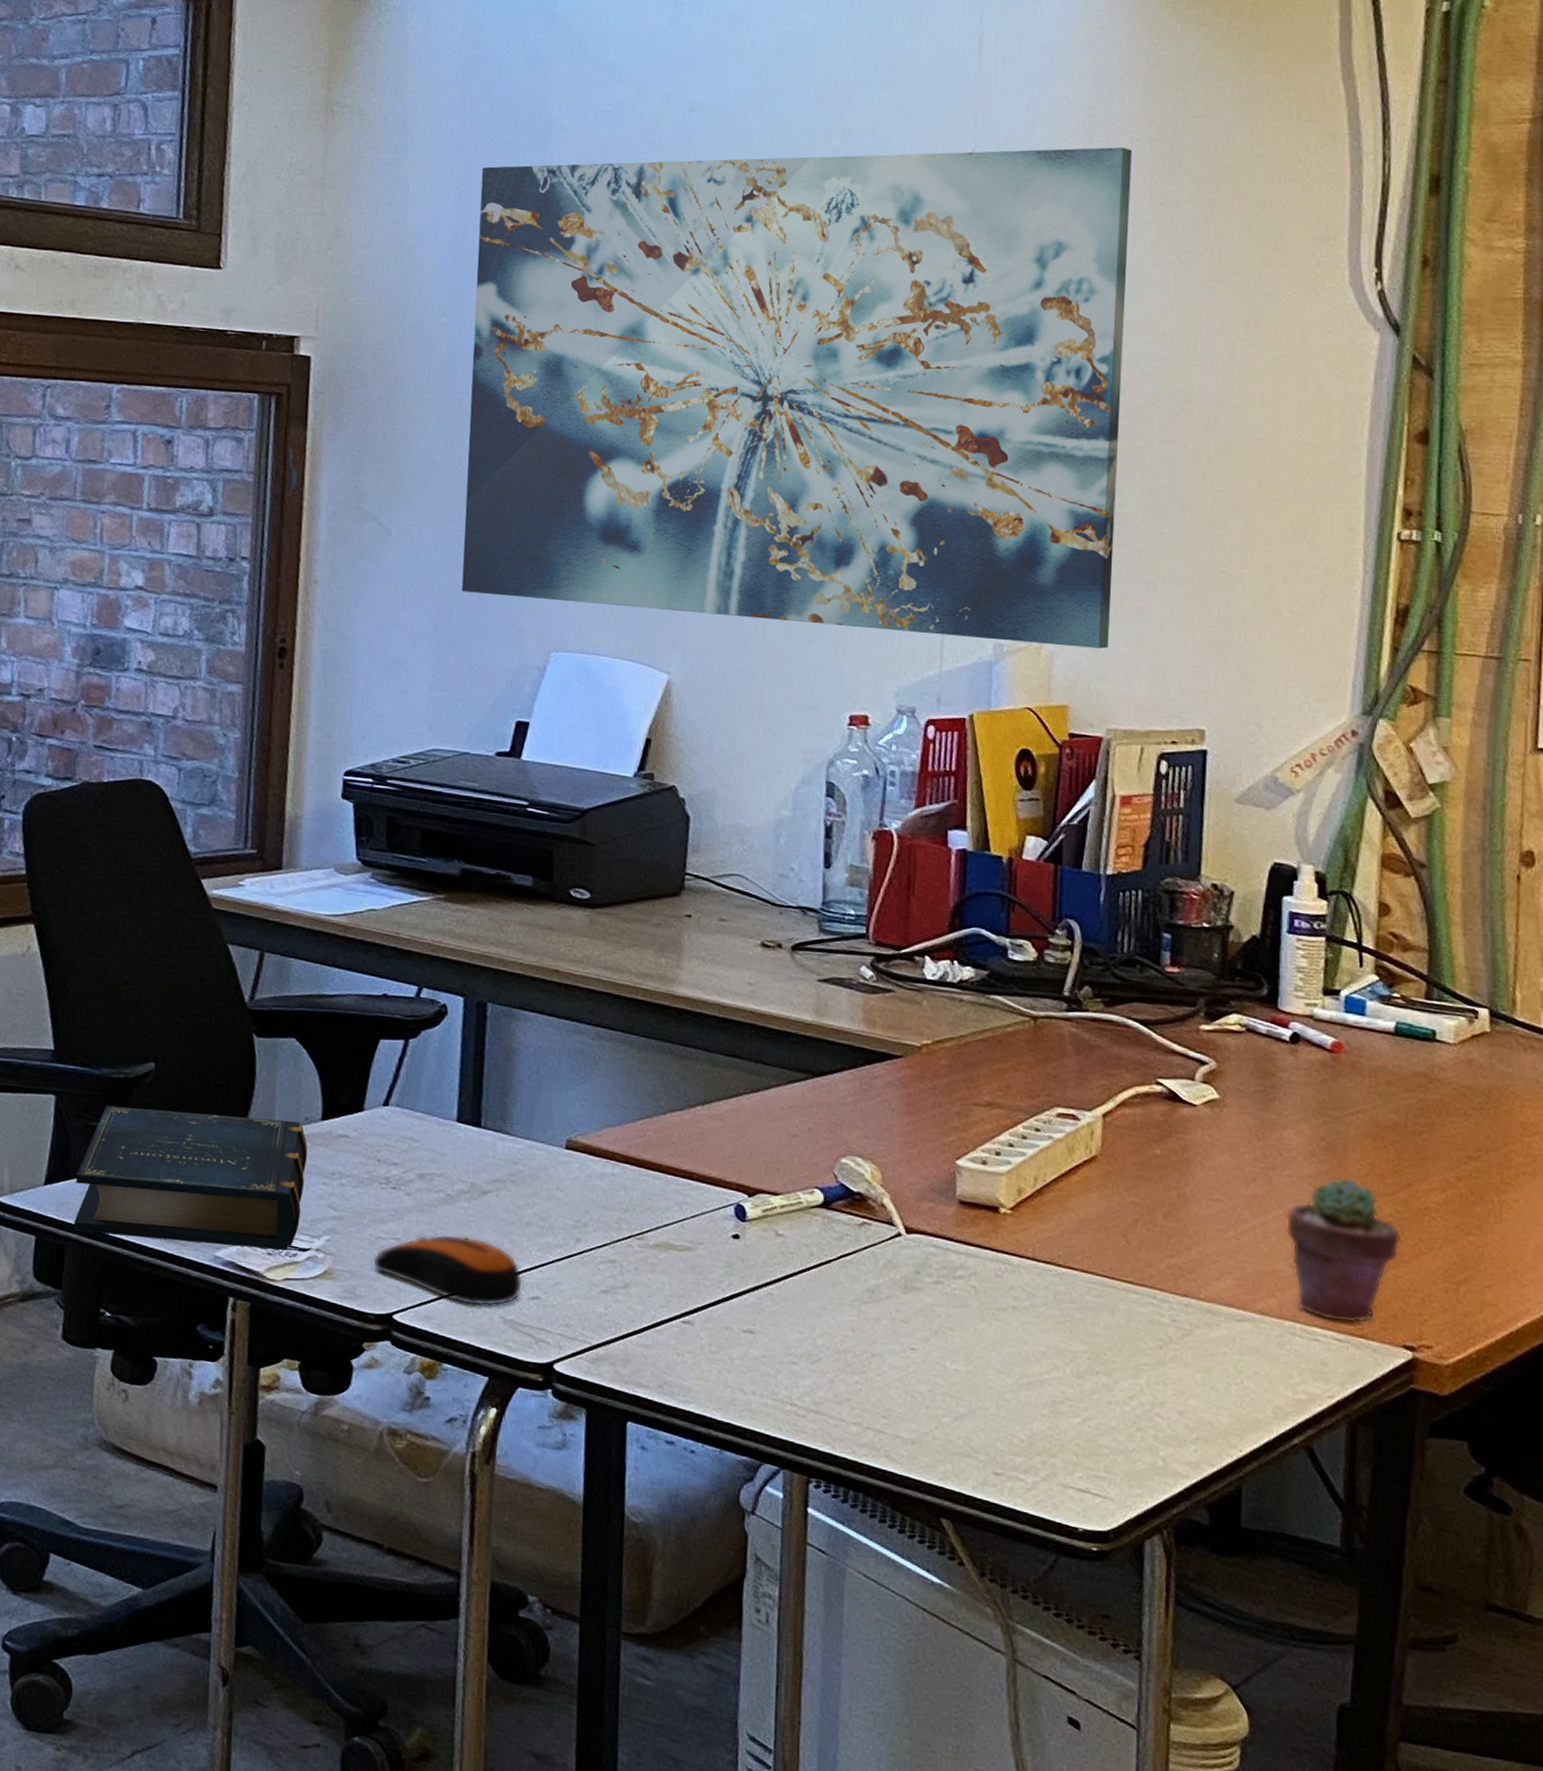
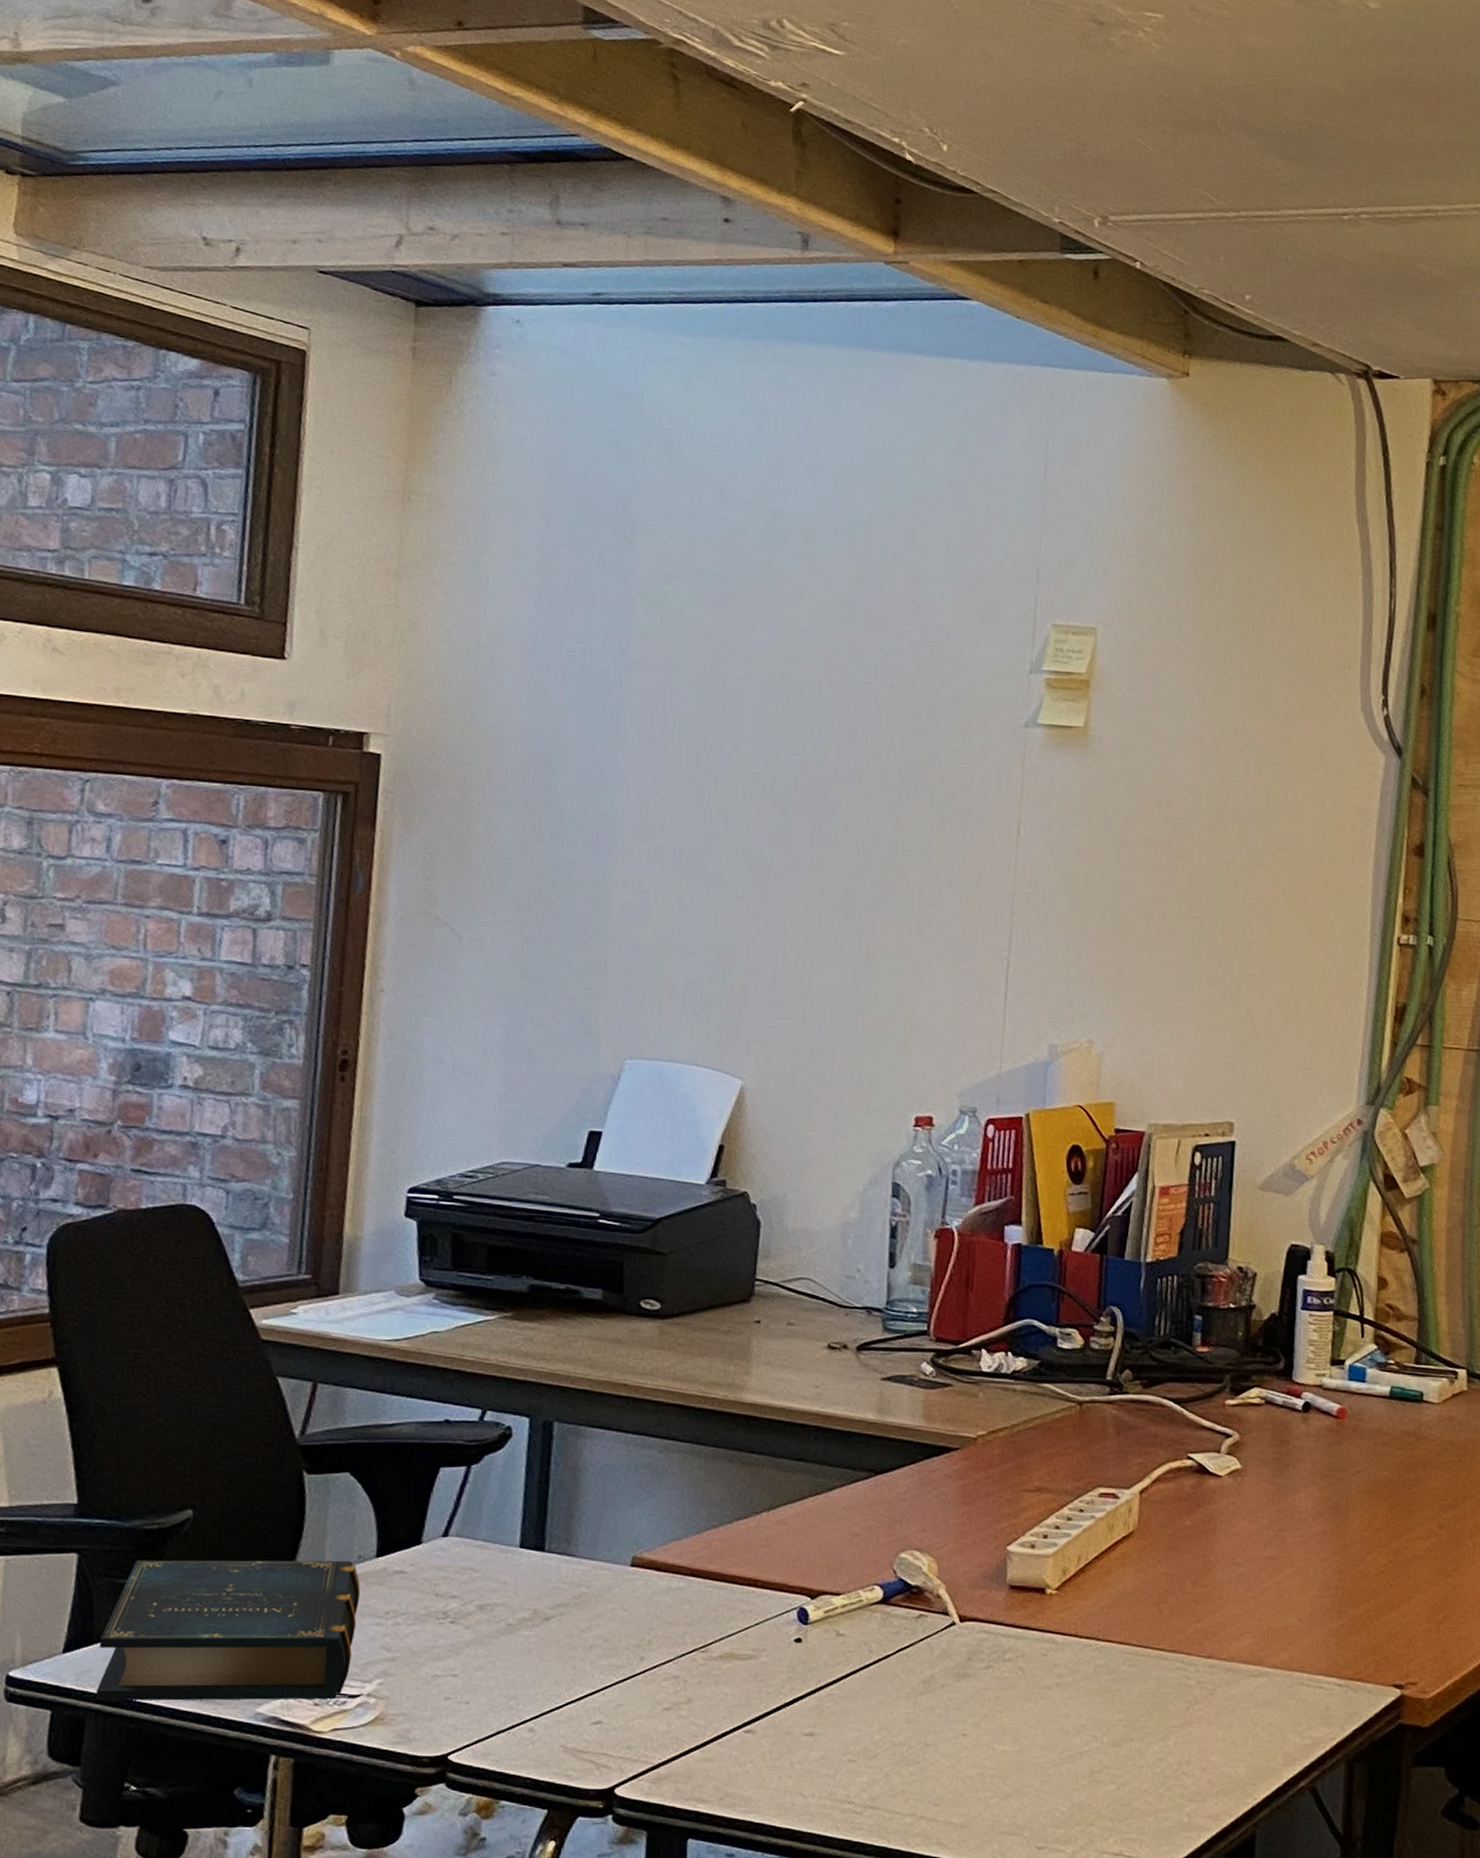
computer mouse: present [372,1234,524,1307] -> none [427,1665,586,1737]
wall art: present [461,147,1132,649] -> none [535,565,1178,1048]
potted succulent: present [1285,1177,1401,1324] -> none [1296,1533,1393,1669]

